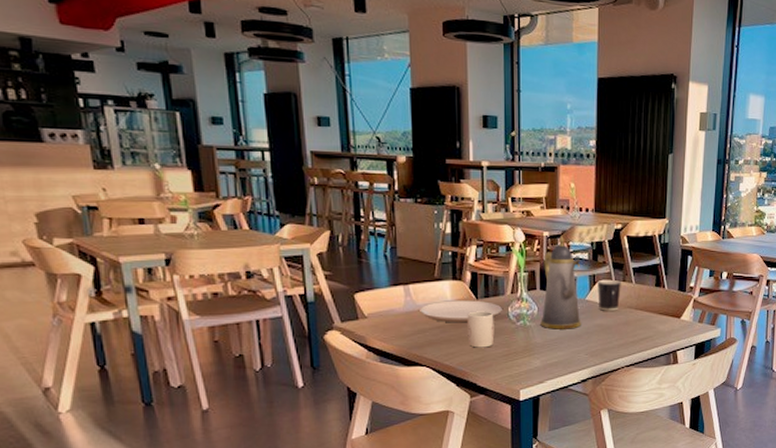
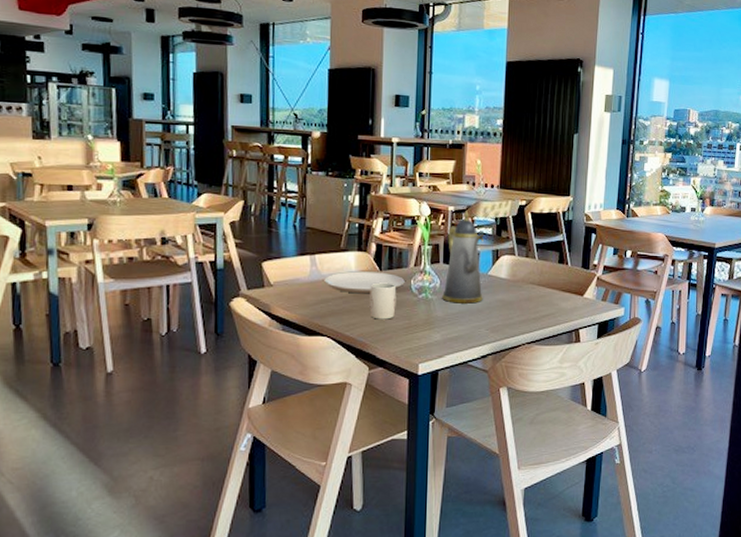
mug: present [598,279,621,311] -> none [500,254,524,286]

